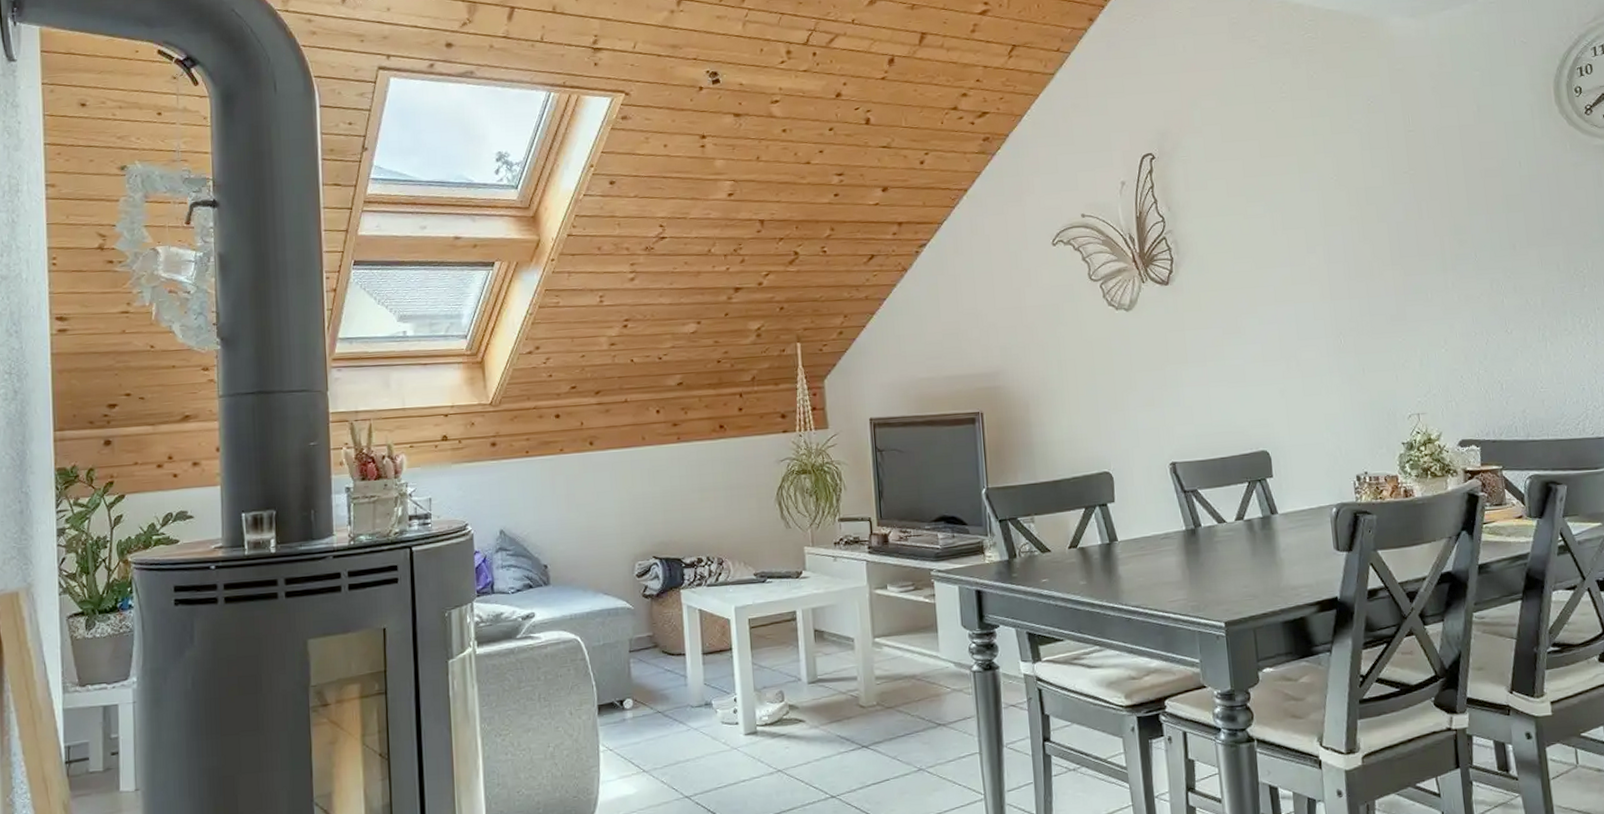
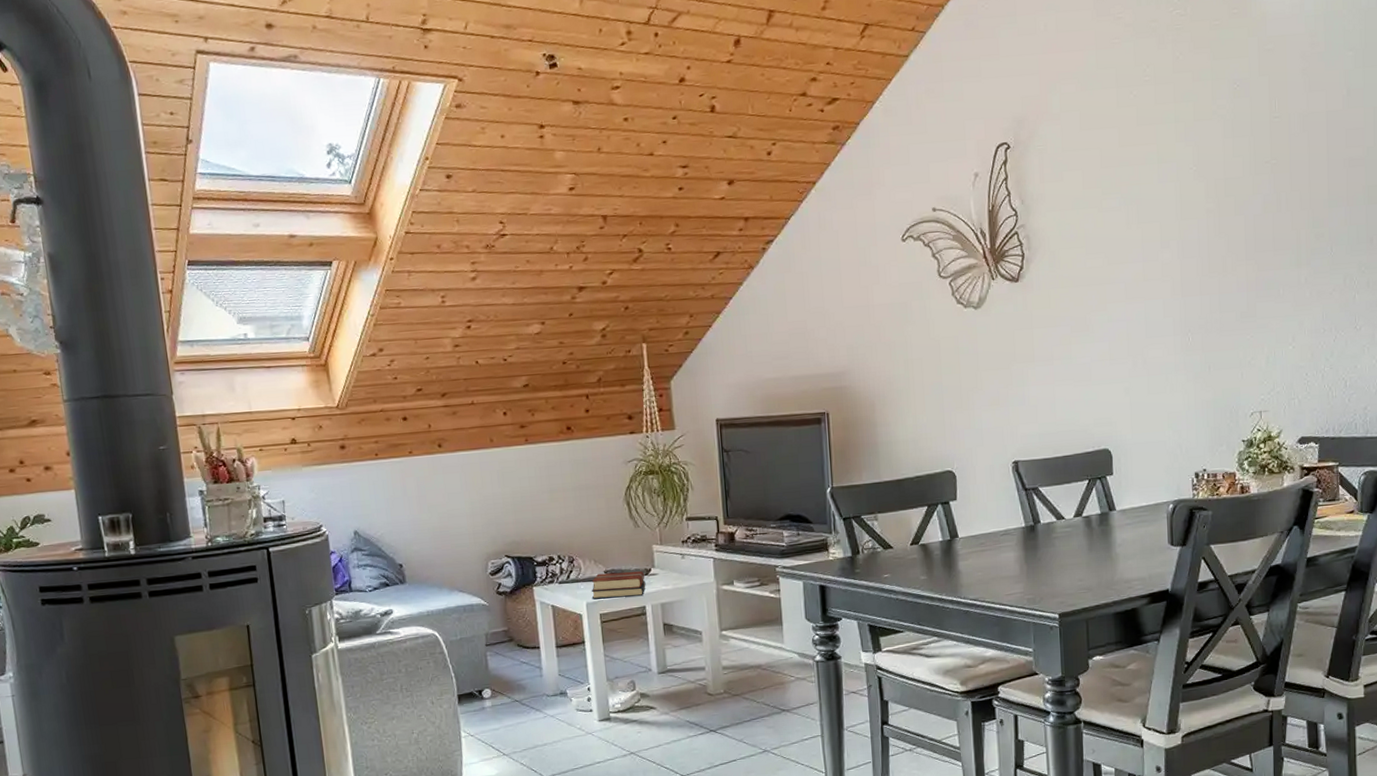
books: none [740,574,797,604] -> present [591,571,646,600]

